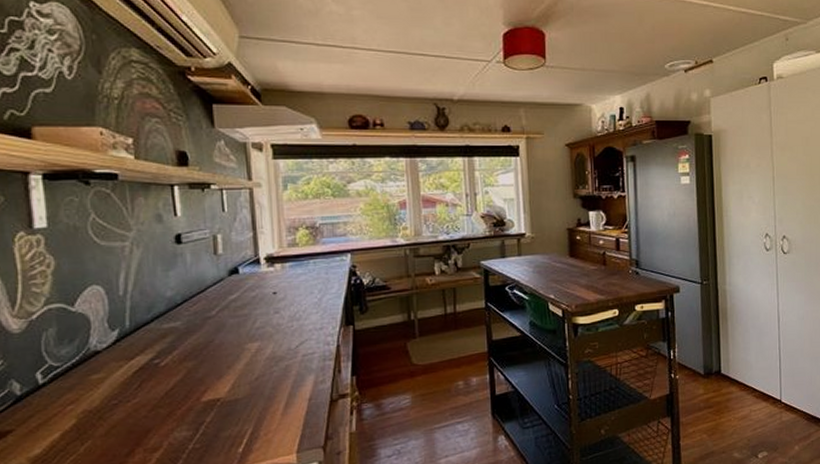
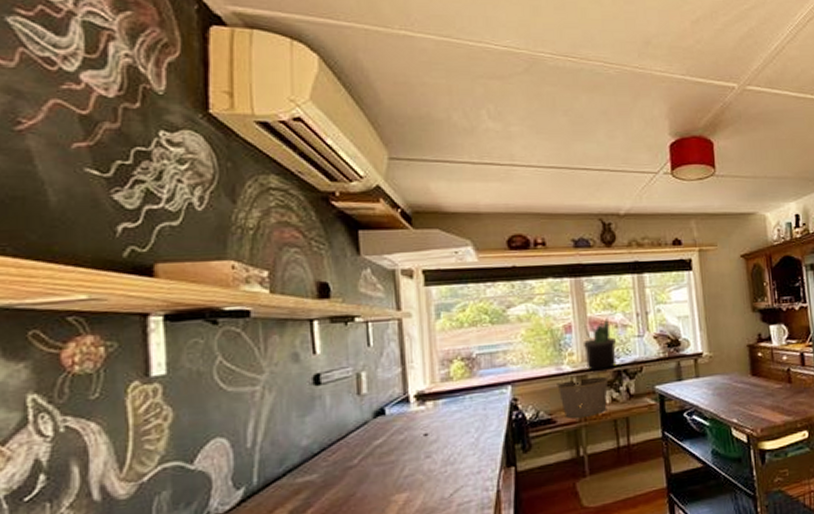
basket: none [392,250,439,286] -> present [557,376,609,418]
planter: none [415,196,447,245] -> present [581,317,617,371]

